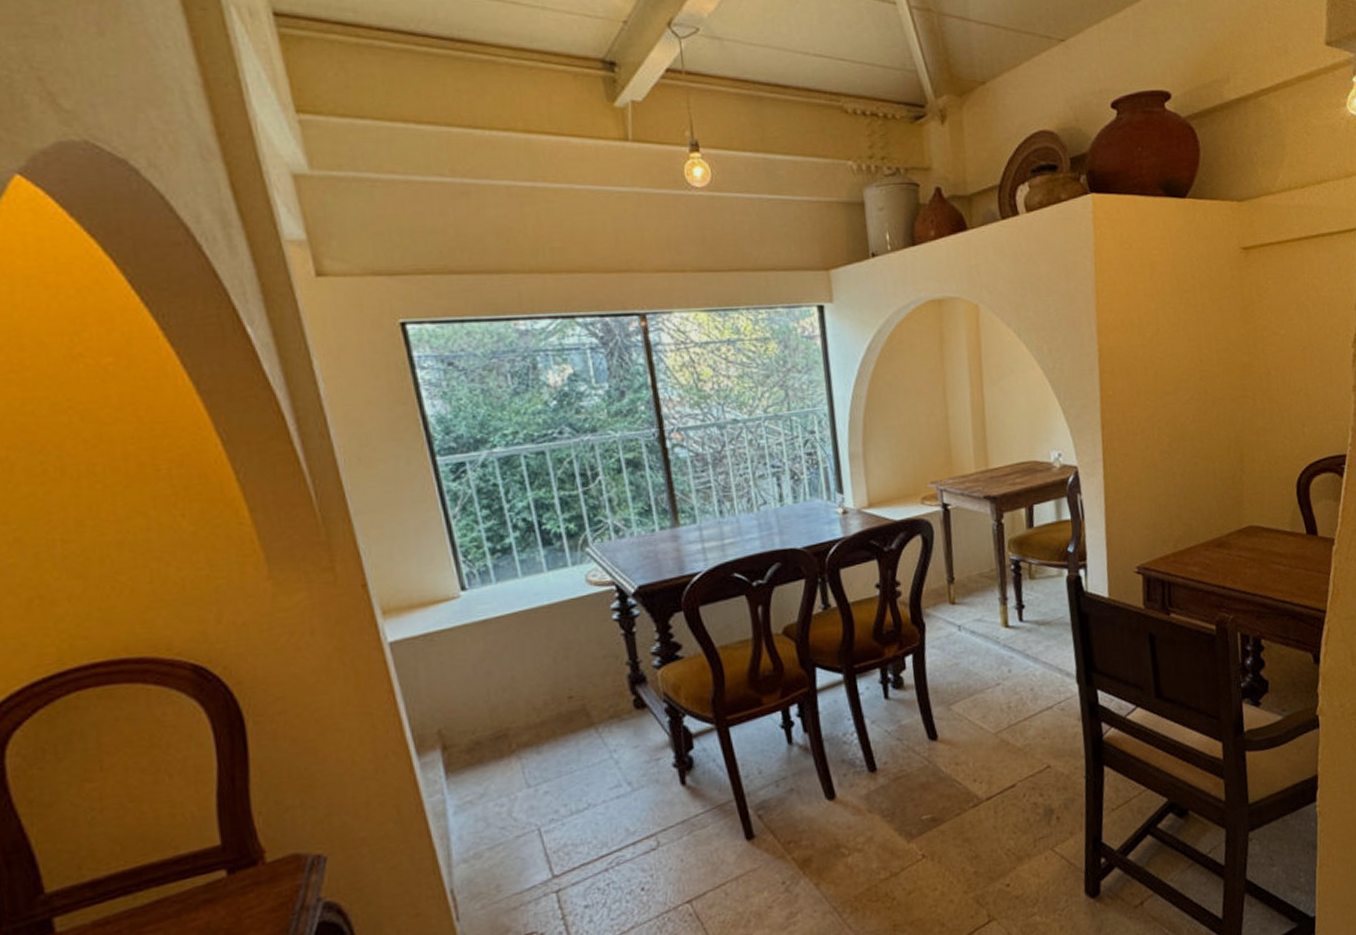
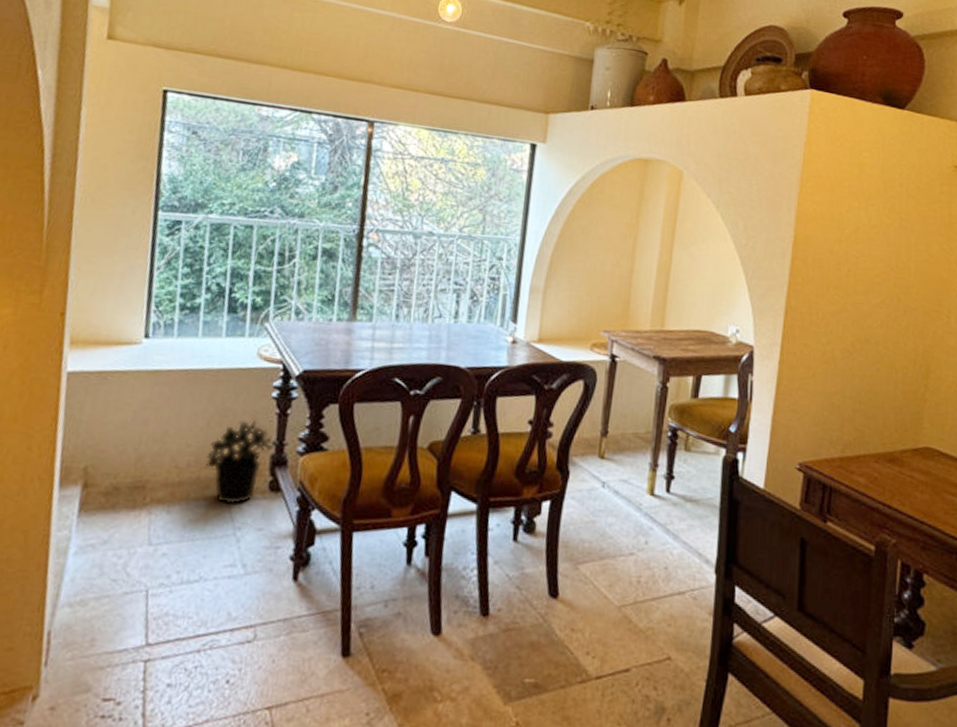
potted plant: none [561,646,632,731] -> present [204,420,276,505]

